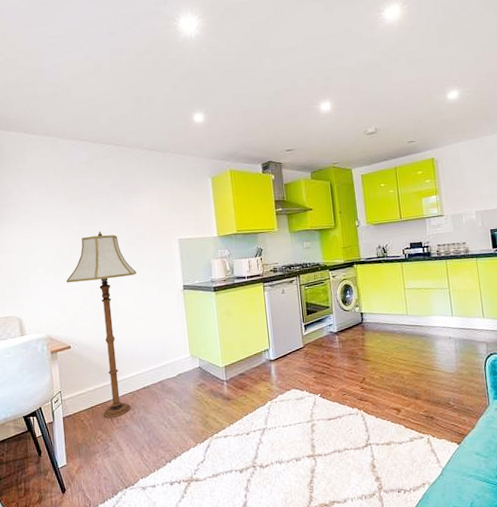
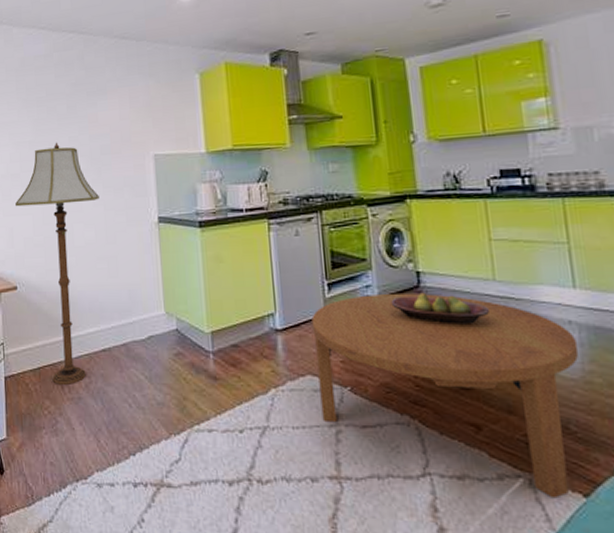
coffee table: none [294,327,455,448] -> present [311,294,579,499]
fruit bowl: none [345,326,404,346] -> present [391,292,489,325]

